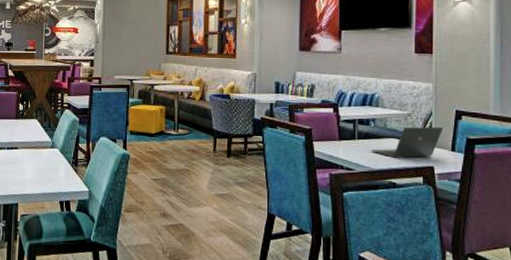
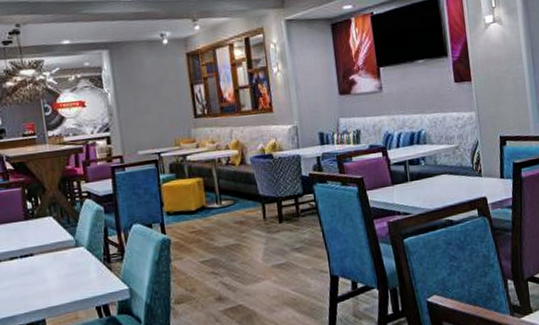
laptop: present [371,127,443,158] -> none [424,156,490,195]

